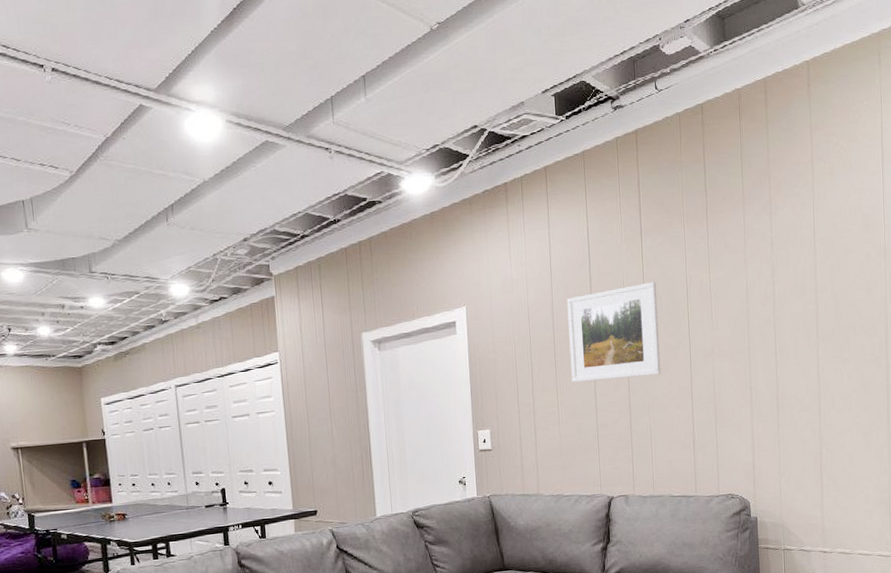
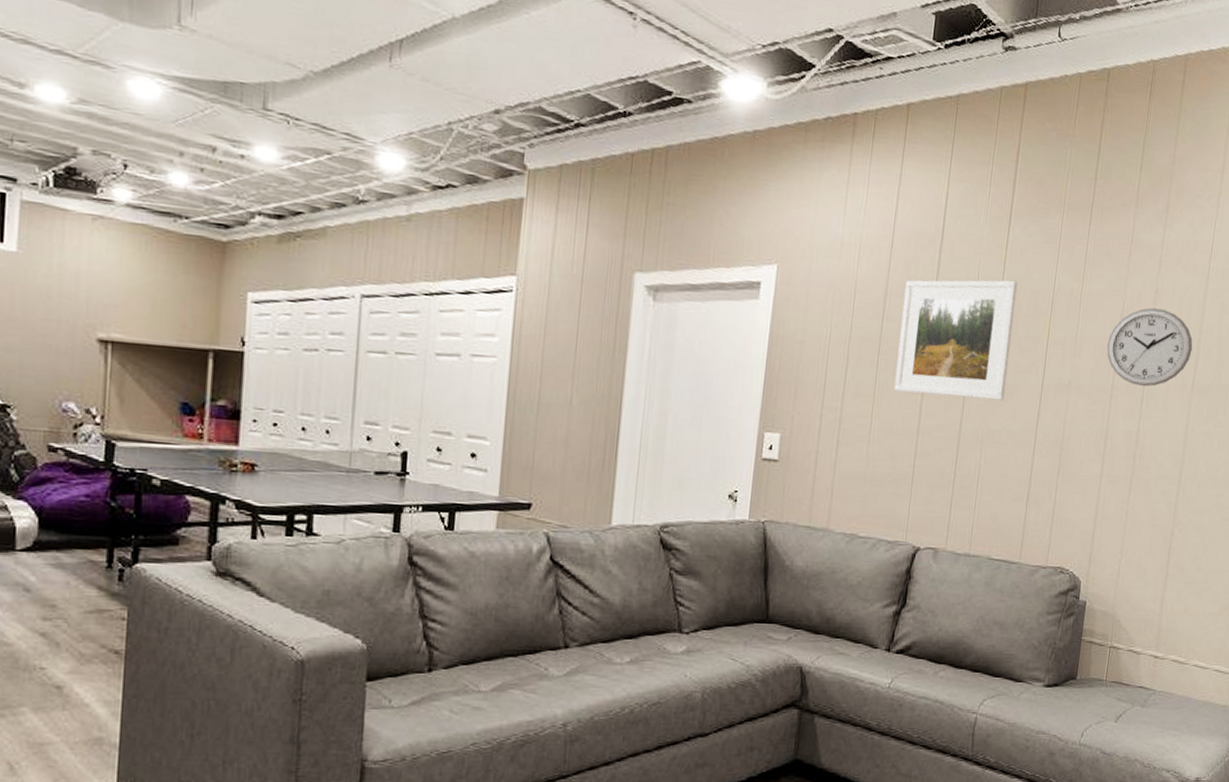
wall clock: none [738,279,812,343] -> present [1106,307,1193,387]

